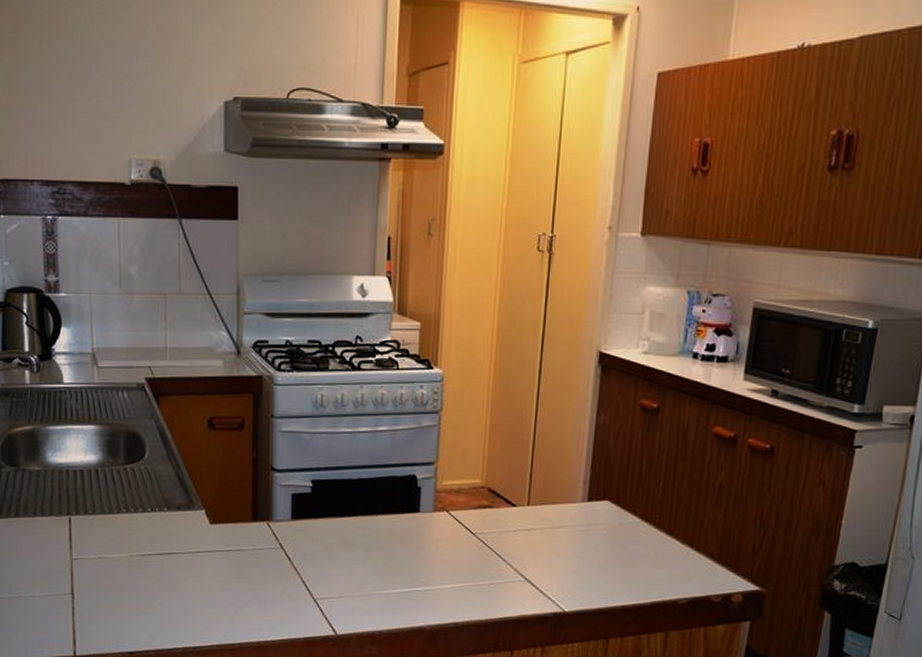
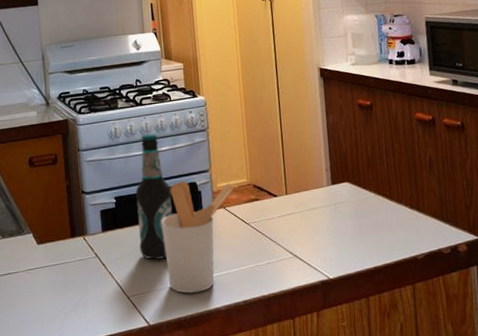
bottle: none [334,407,384,561] -> present [135,133,172,260]
utensil holder: none [365,472,463,606] -> present [161,181,234,293]

